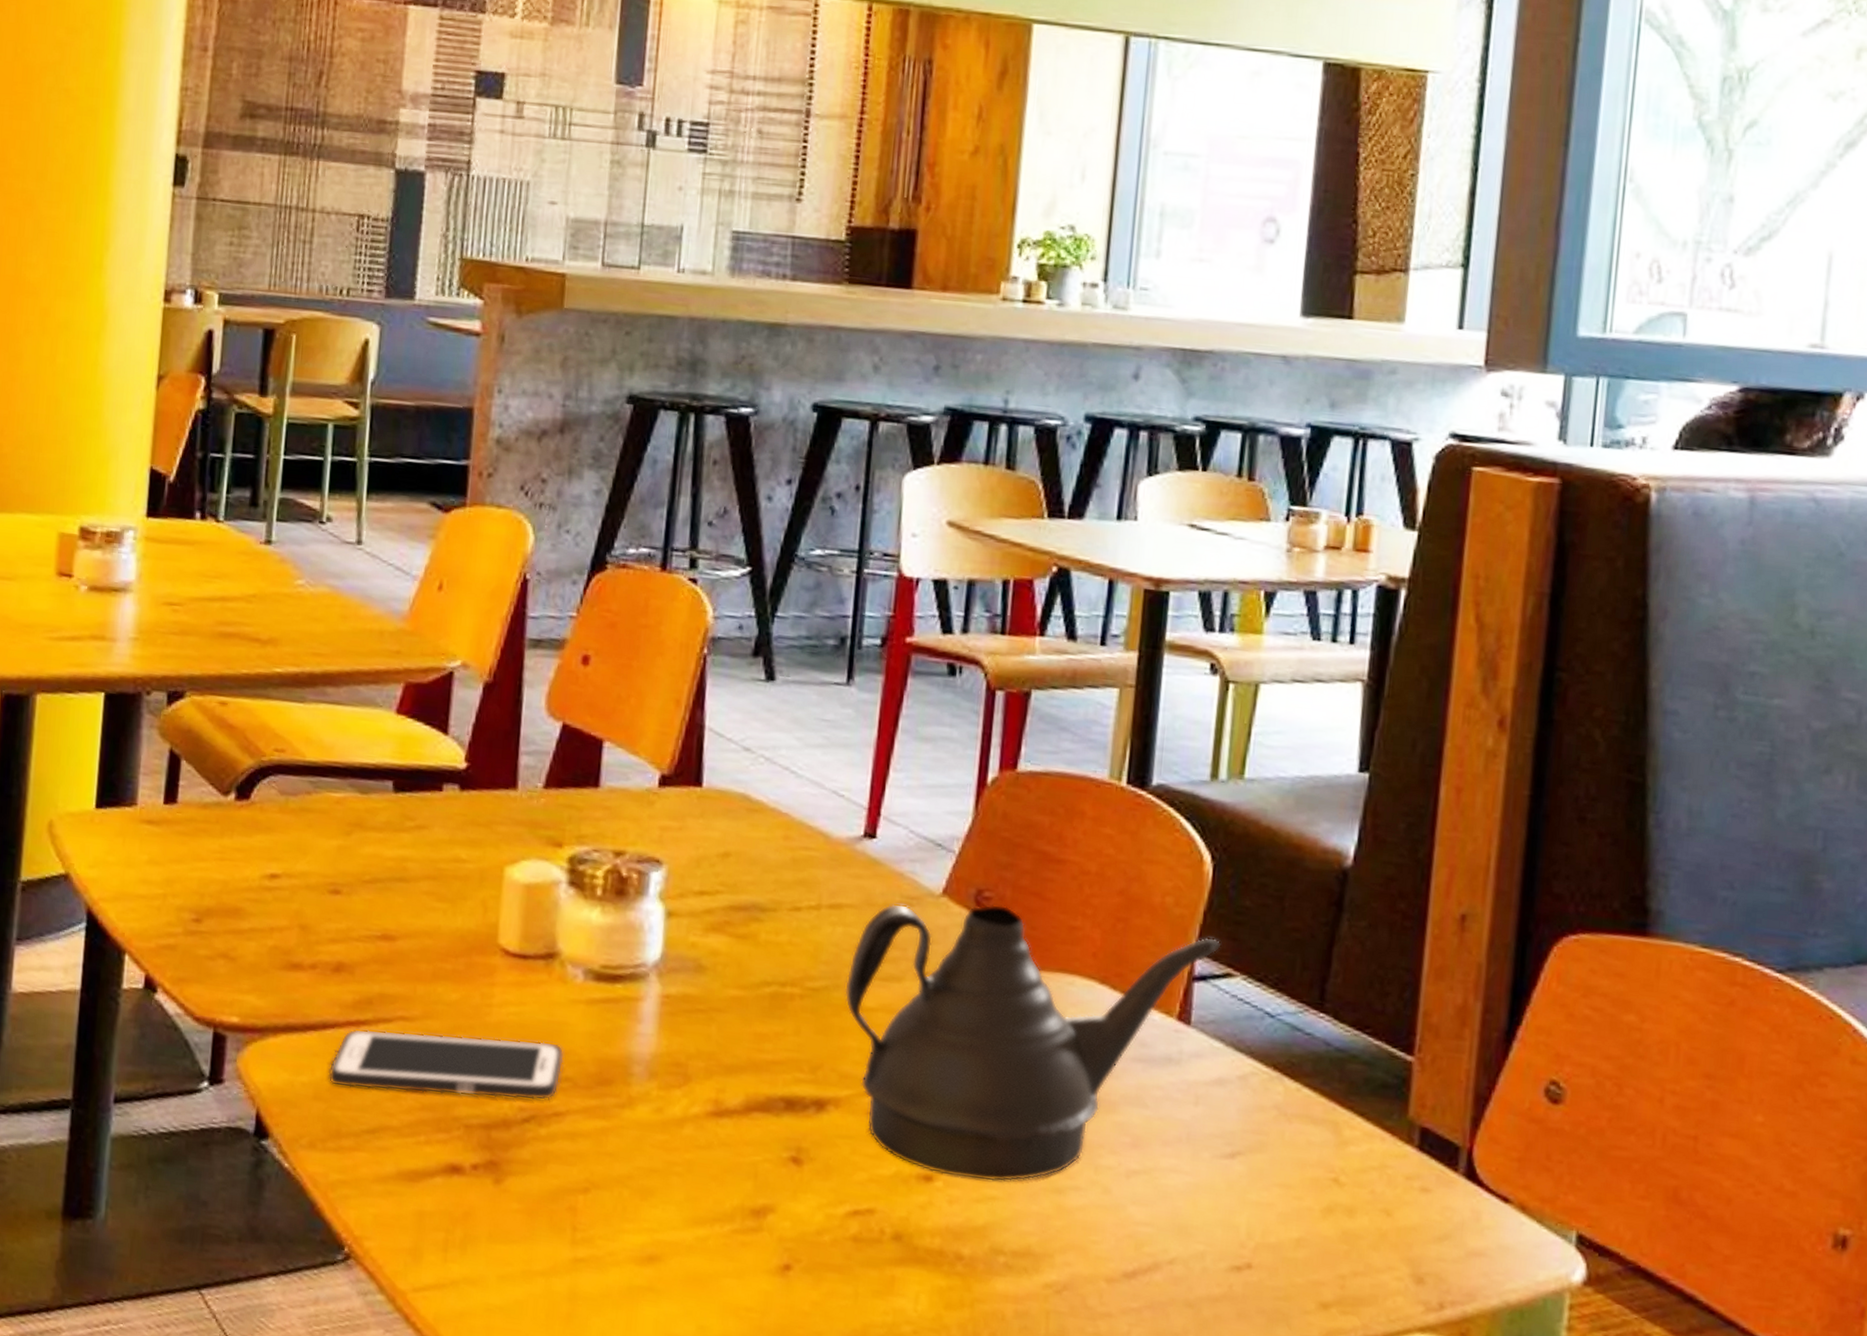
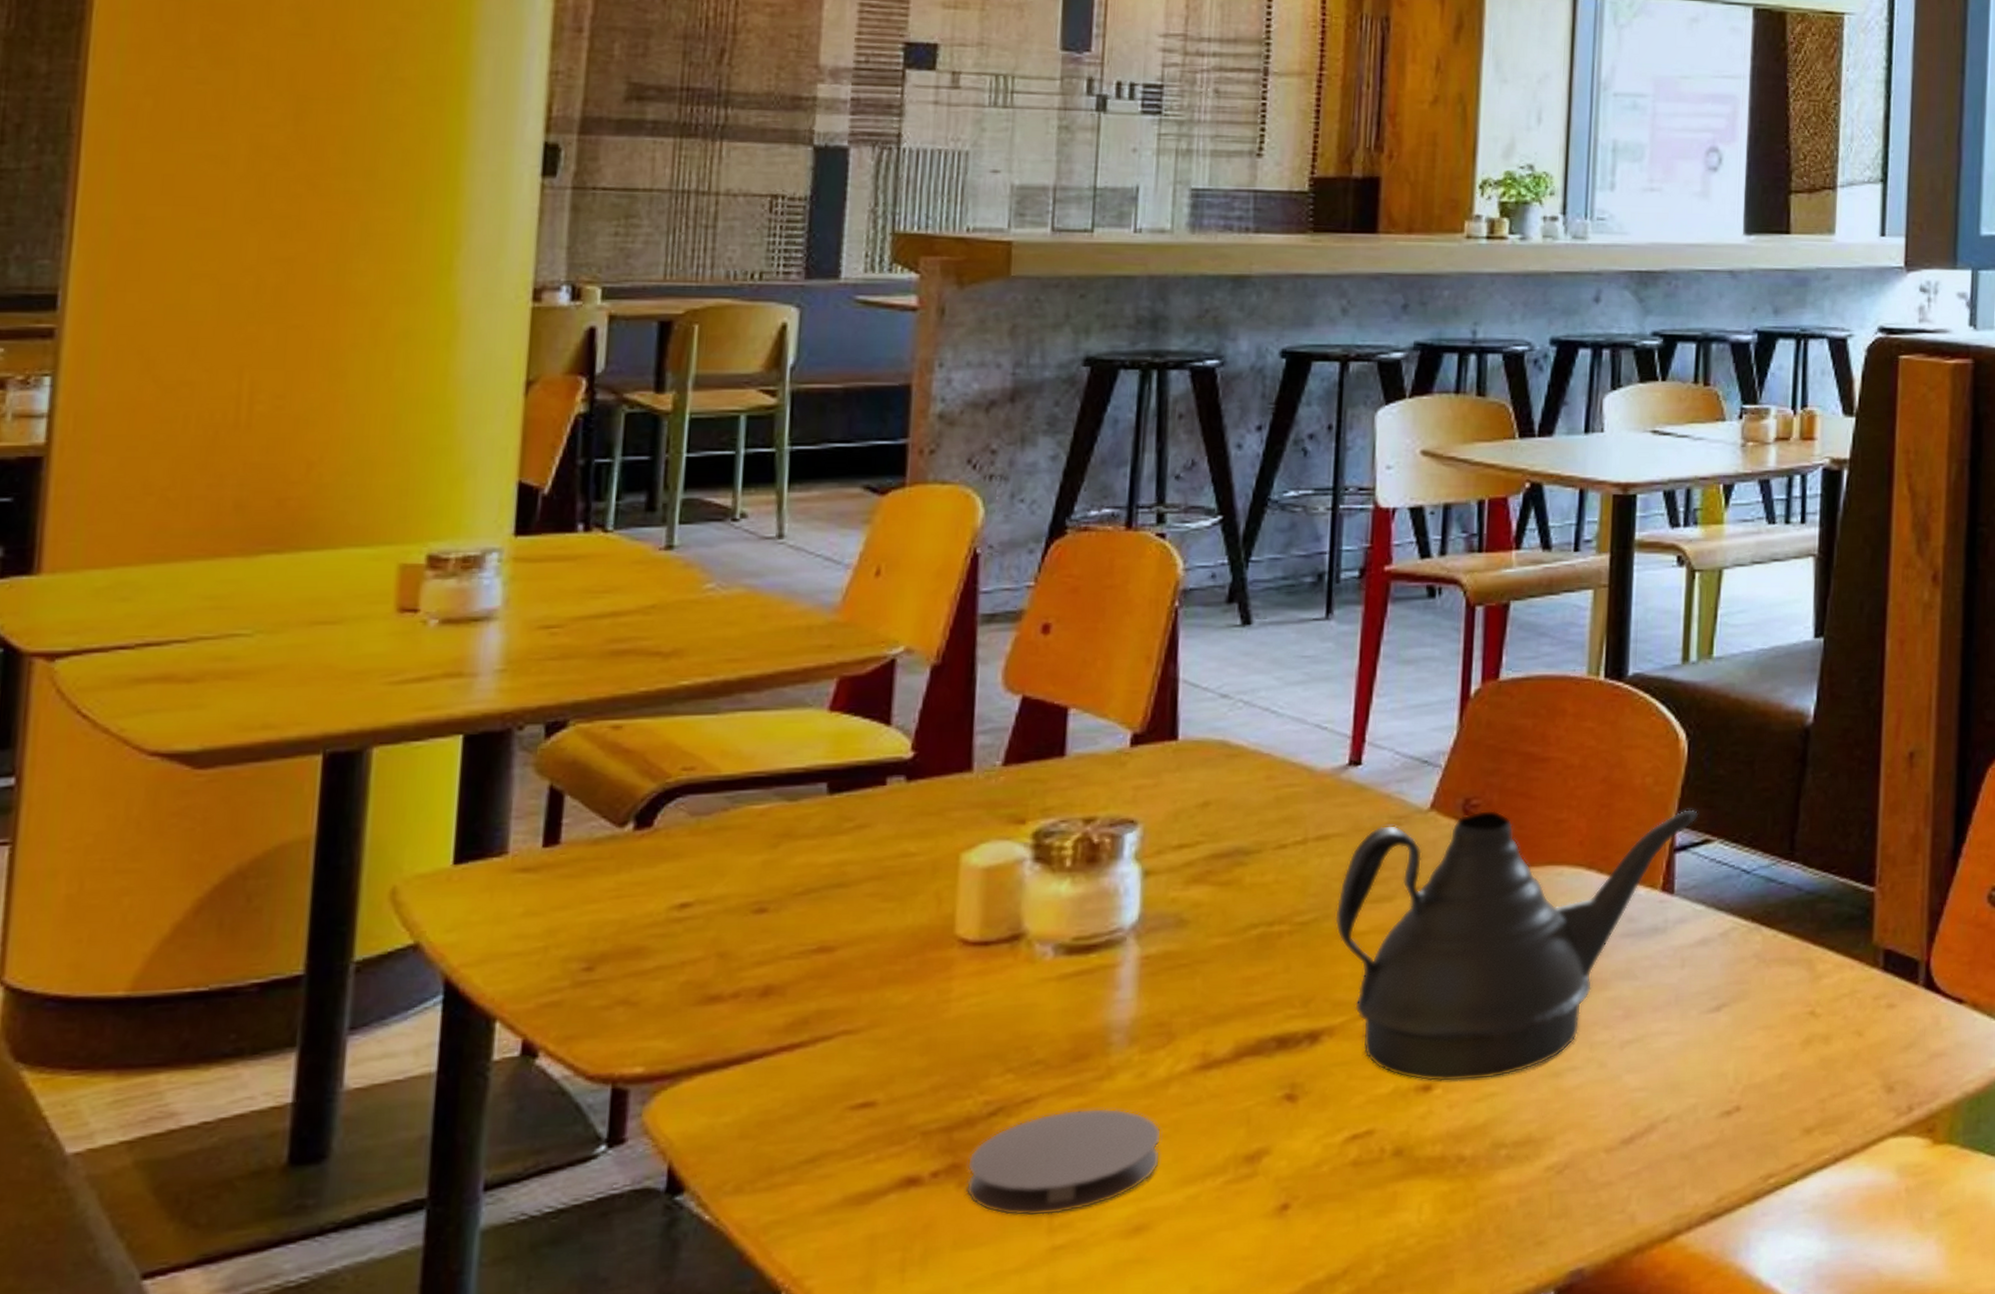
cell phone: present [328,1028,564,1101] -> none [756,1026,1034,1120]
coaster: none [500,1130,674,1229] -> present [965,1107,1160,1216]

